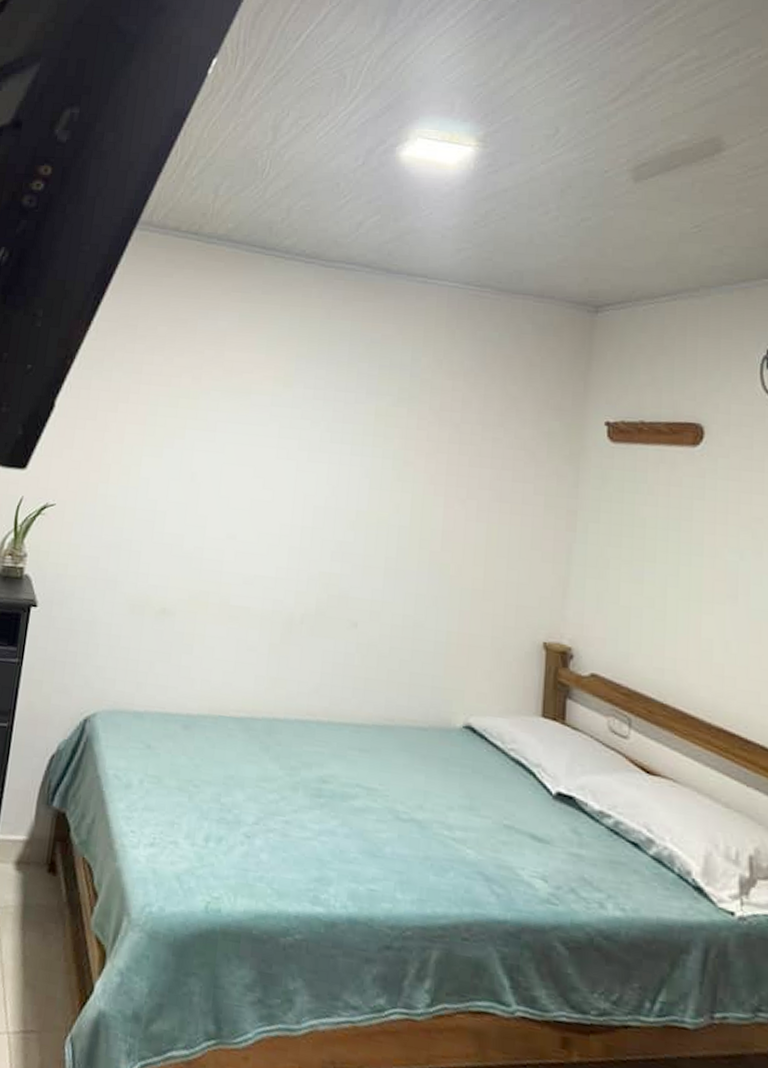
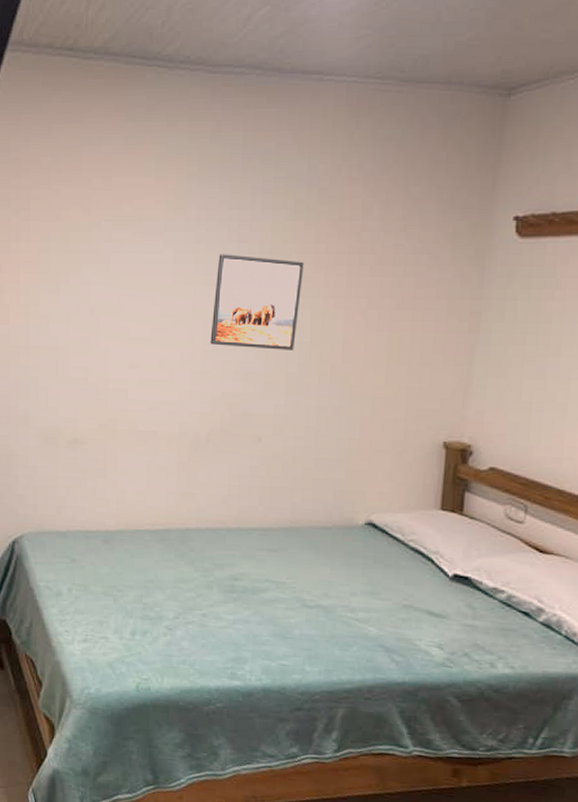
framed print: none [310,432,406,534] -> present [210,254,304,350]

